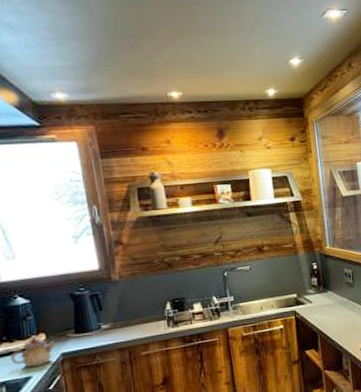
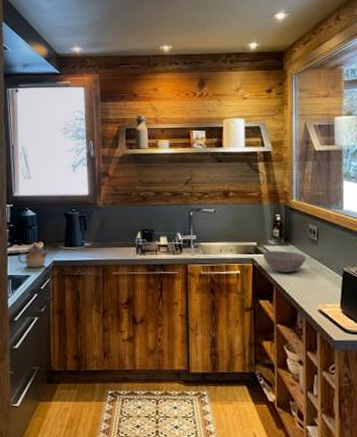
bowl: none [303,297,346,320] -> present [262,250,307,273]

